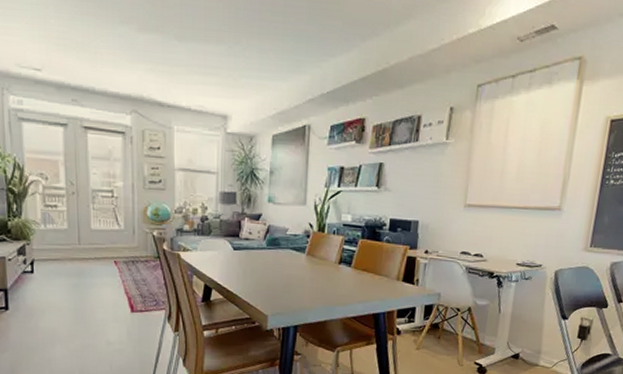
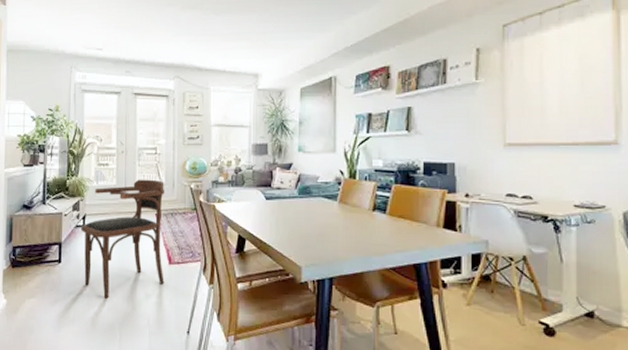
armchair: none [28,223,127,346] -> present [80,179,164,299]

